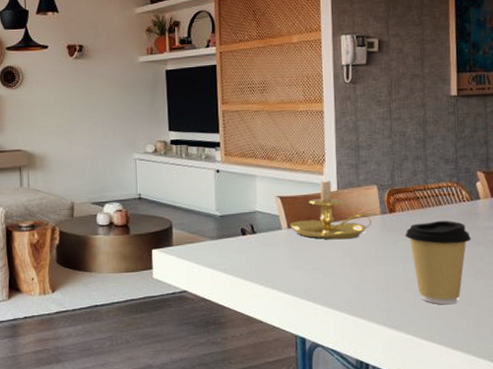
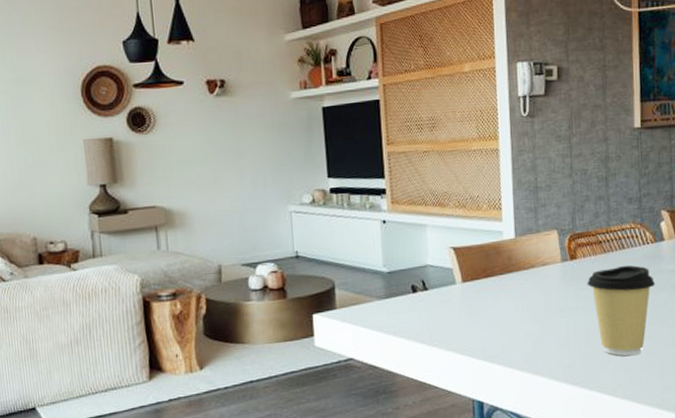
candle holder: present [290,162,378,240] -> none [464,207,558,293]

